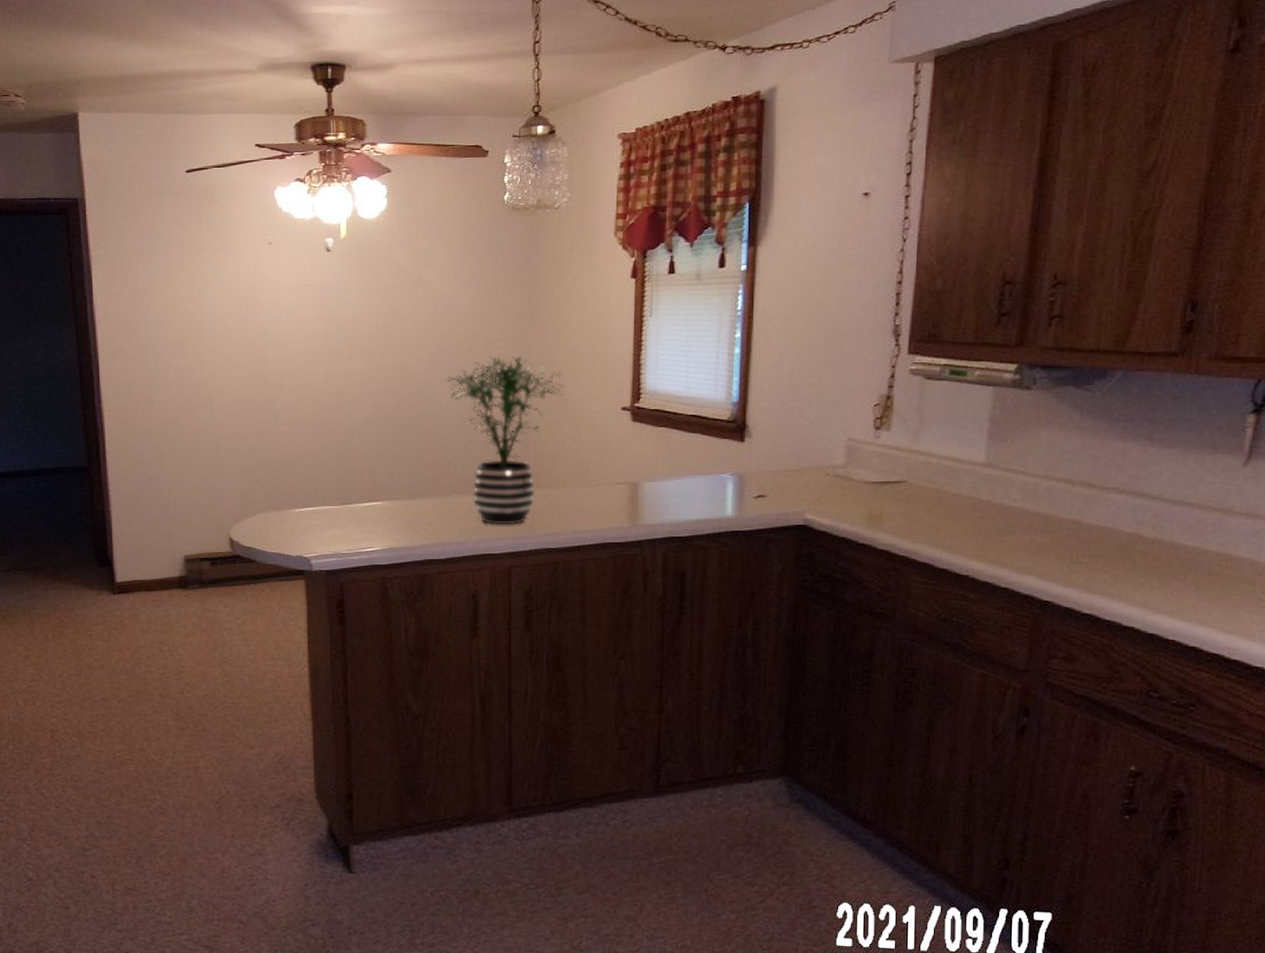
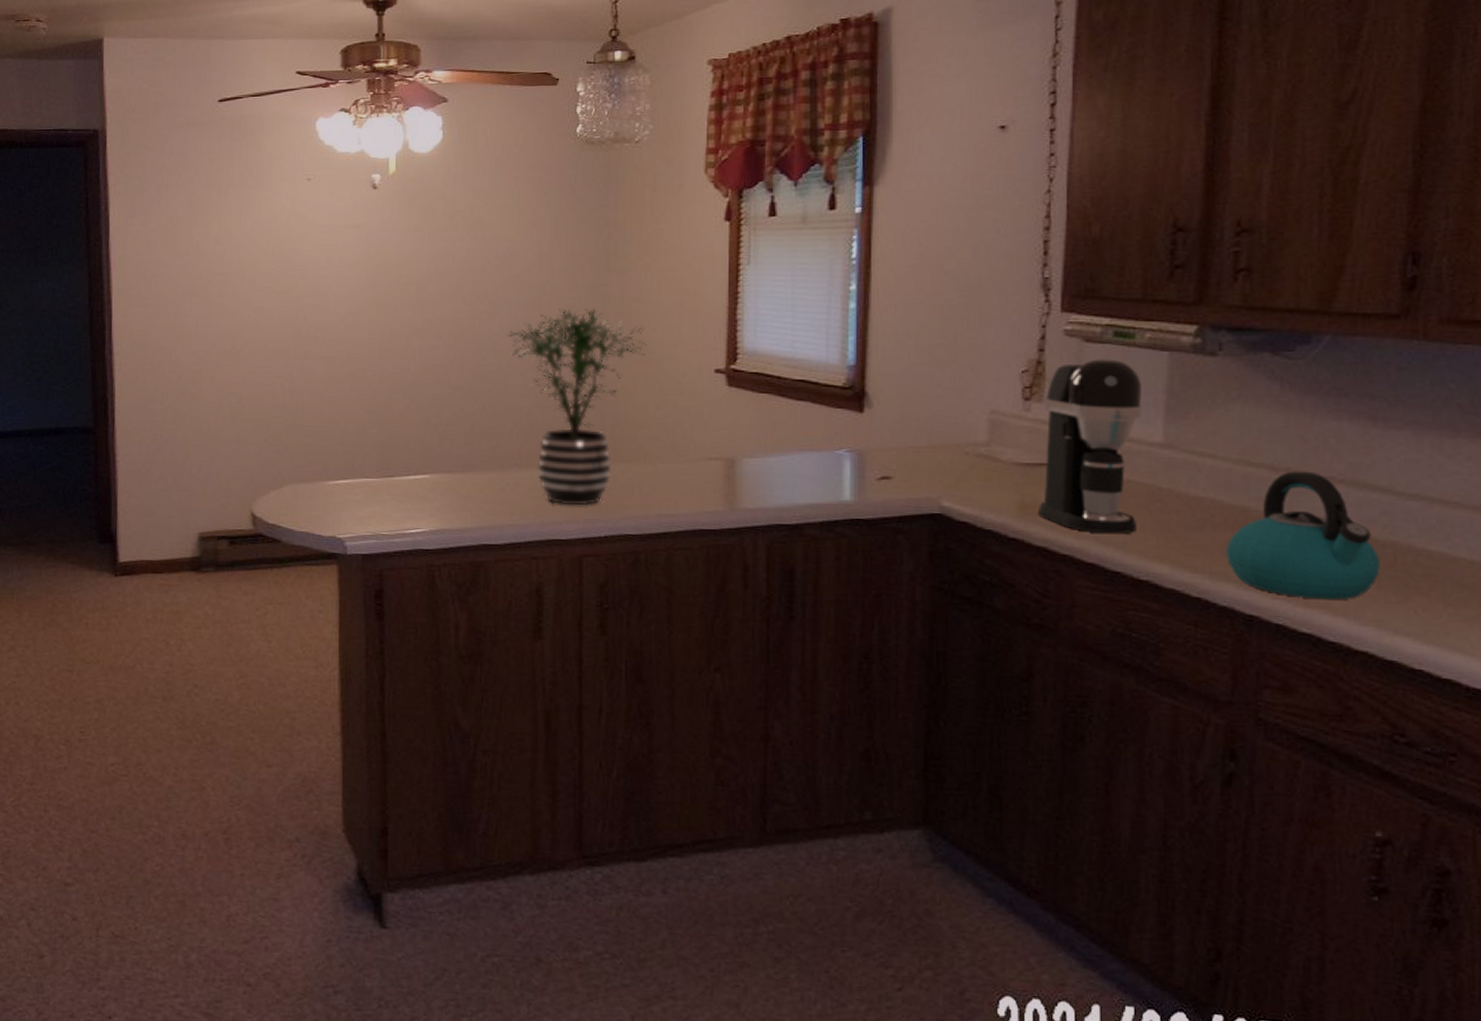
coffee maker: none [882,393,971,539] -> present [1037,359,1143,535]
kettle: none [1030,483,1148,587] -> present [1227,471,1380,600]

